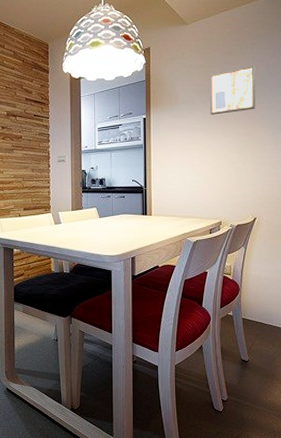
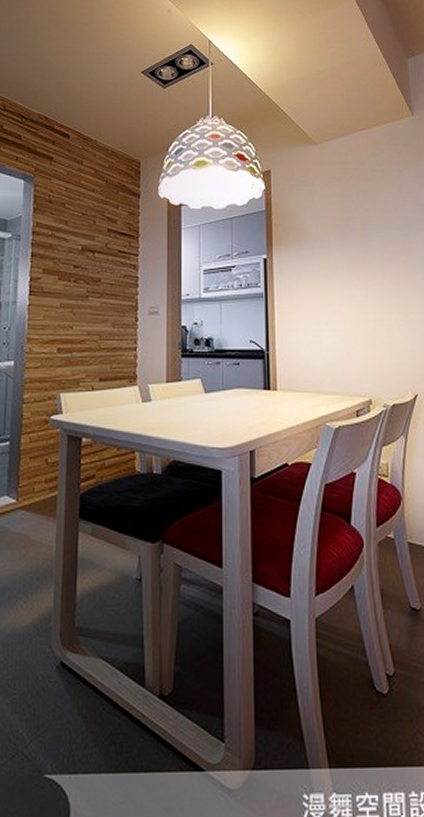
wall art: present [209,65,256,115] -> none [346,196,407,257]

